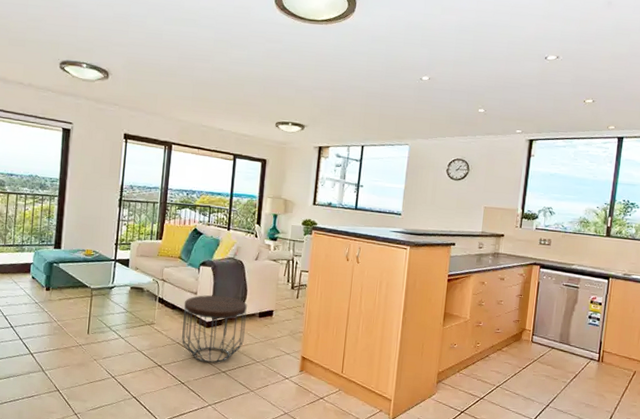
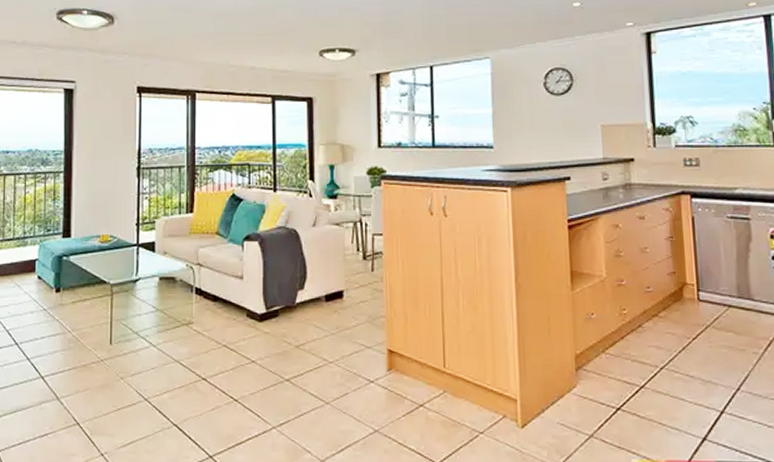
side table: present [182,295,247,363] -> none [228,277,310,369]

